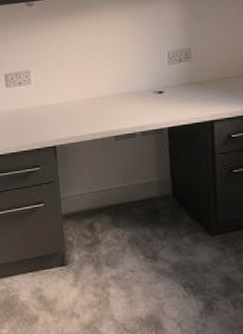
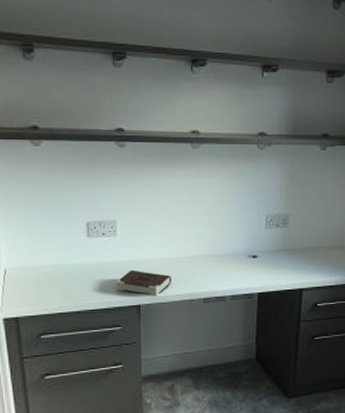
book: none [33,113,84,137] -> present [116,269,172,296]

